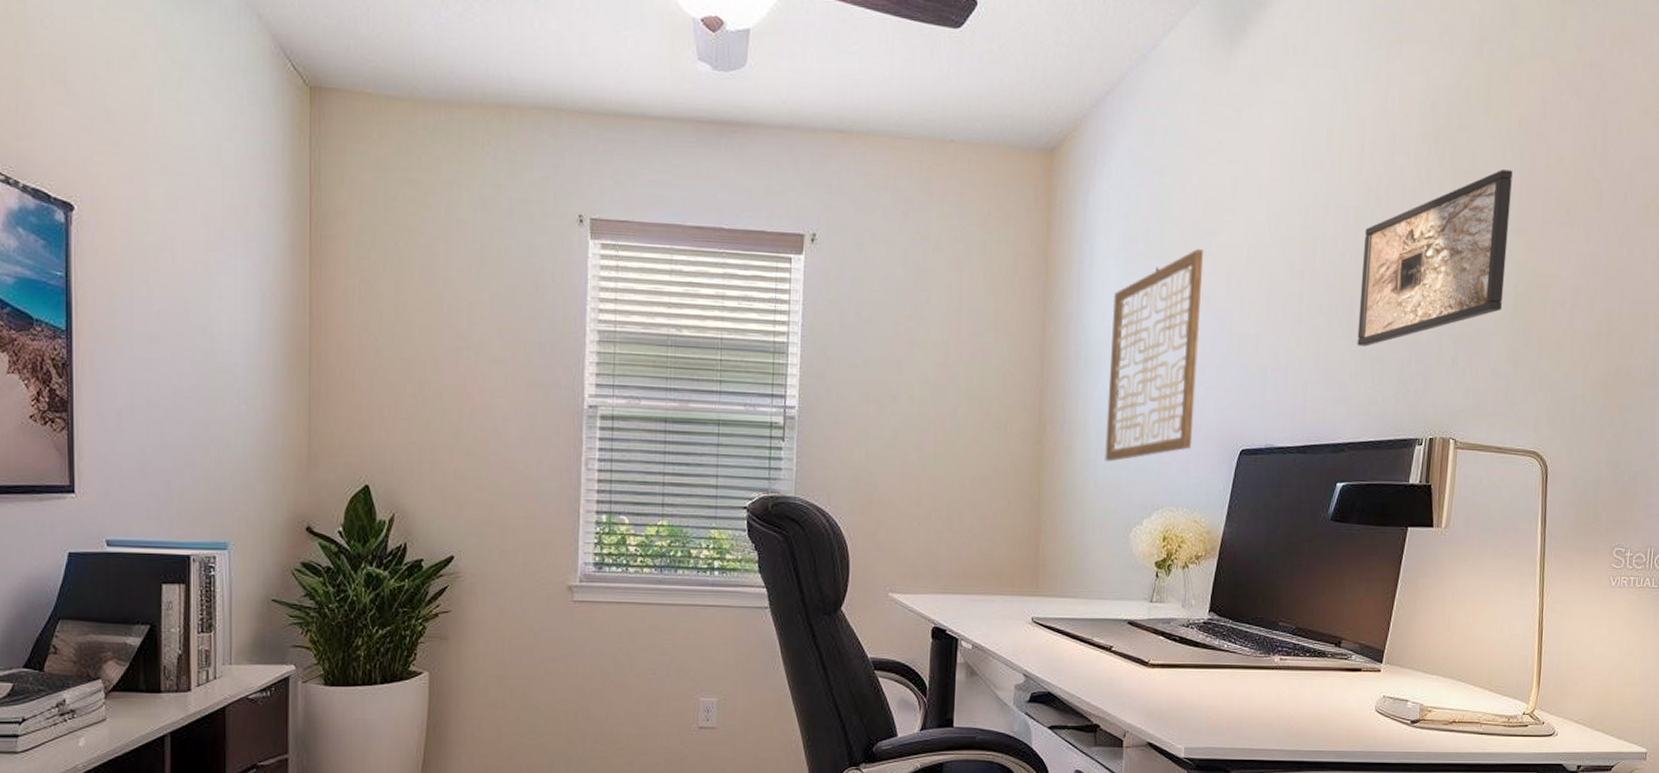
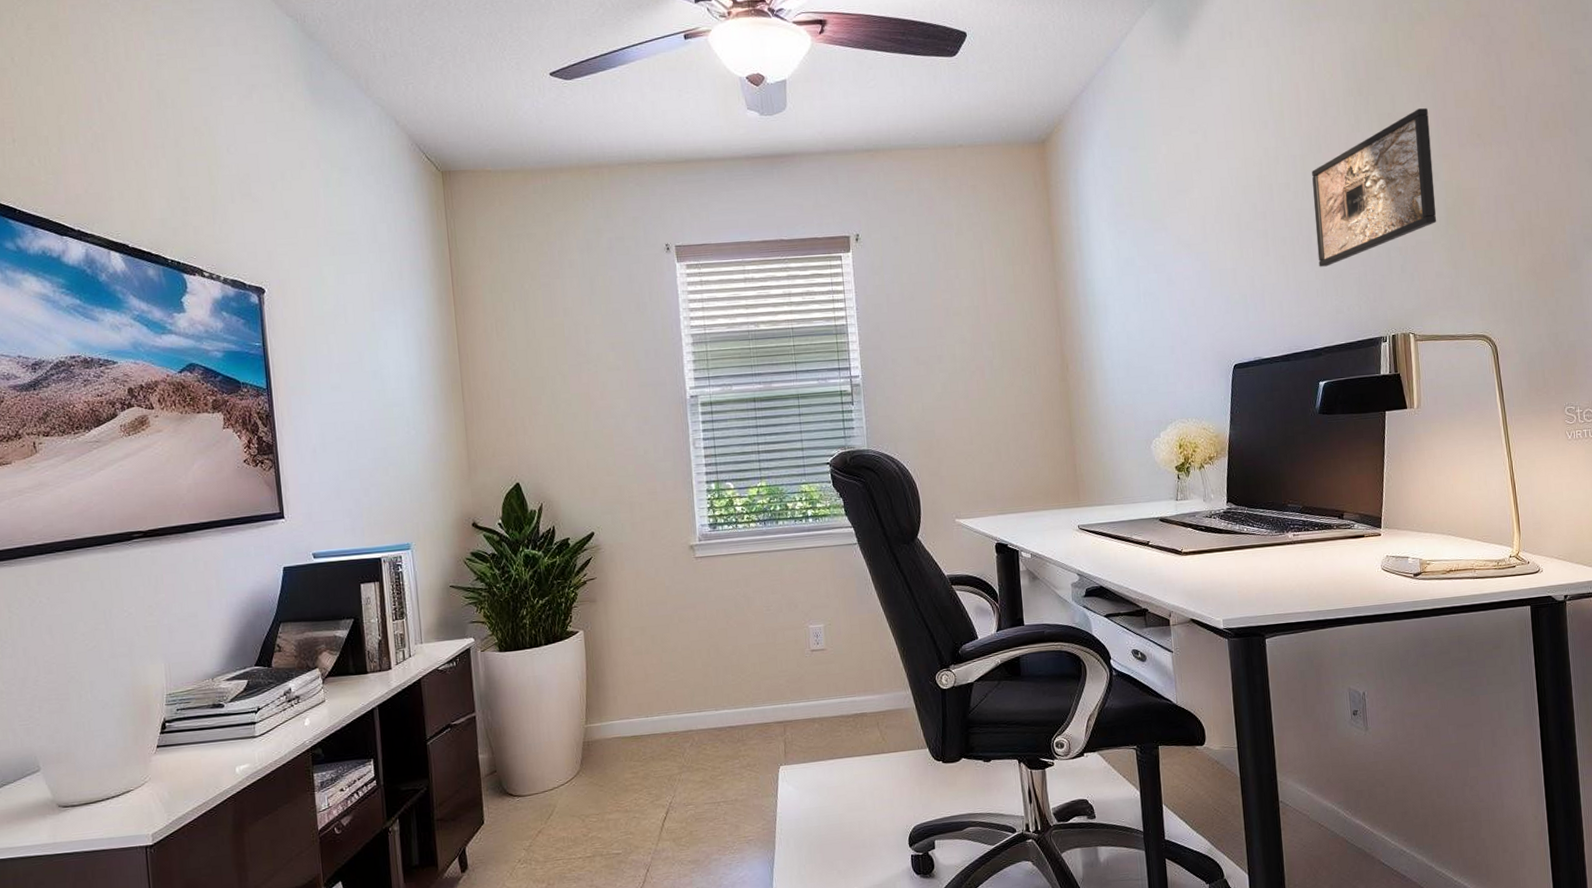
wall art: present [1104,249,1204,462] -> none [1109,206,1192,389]

